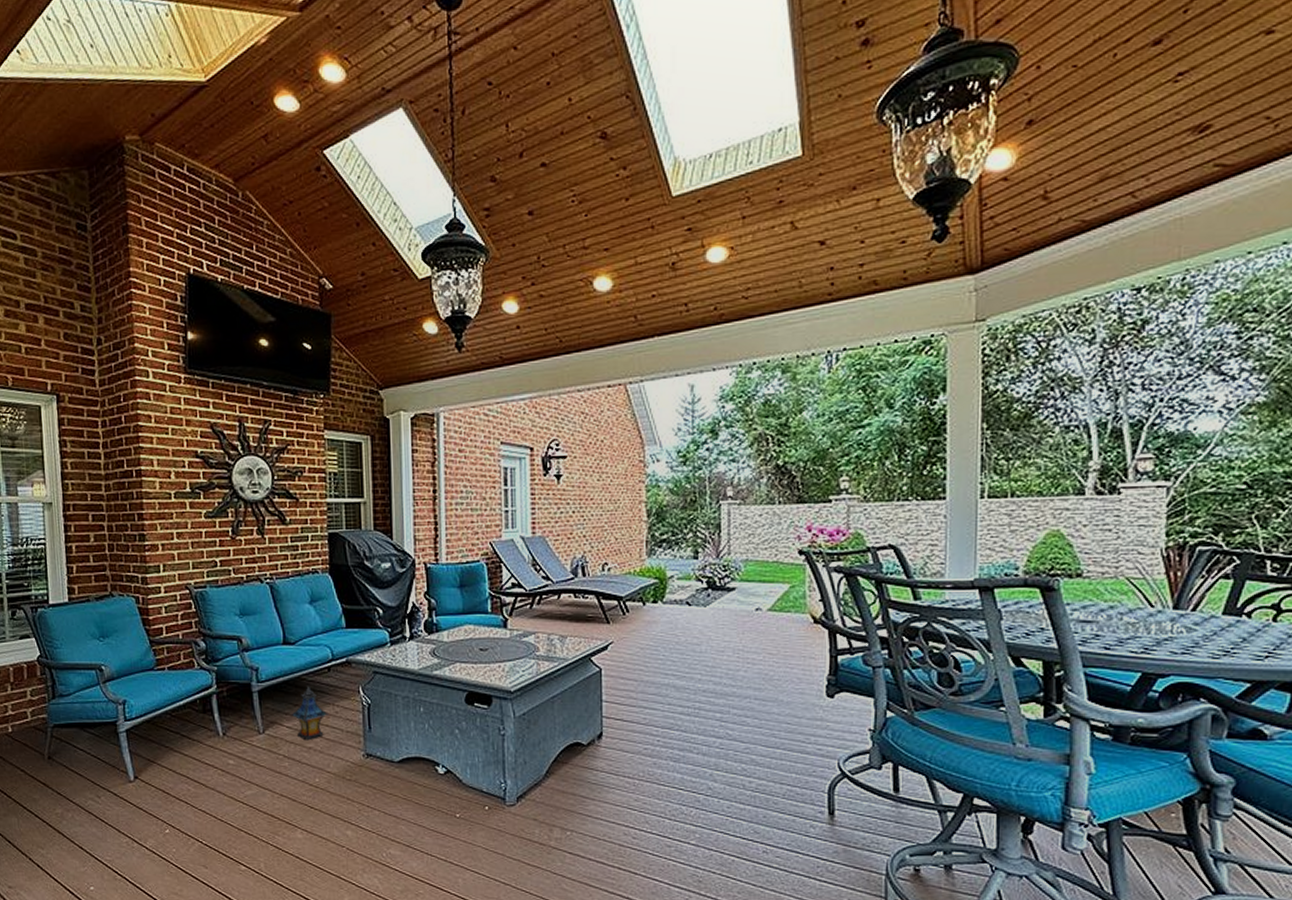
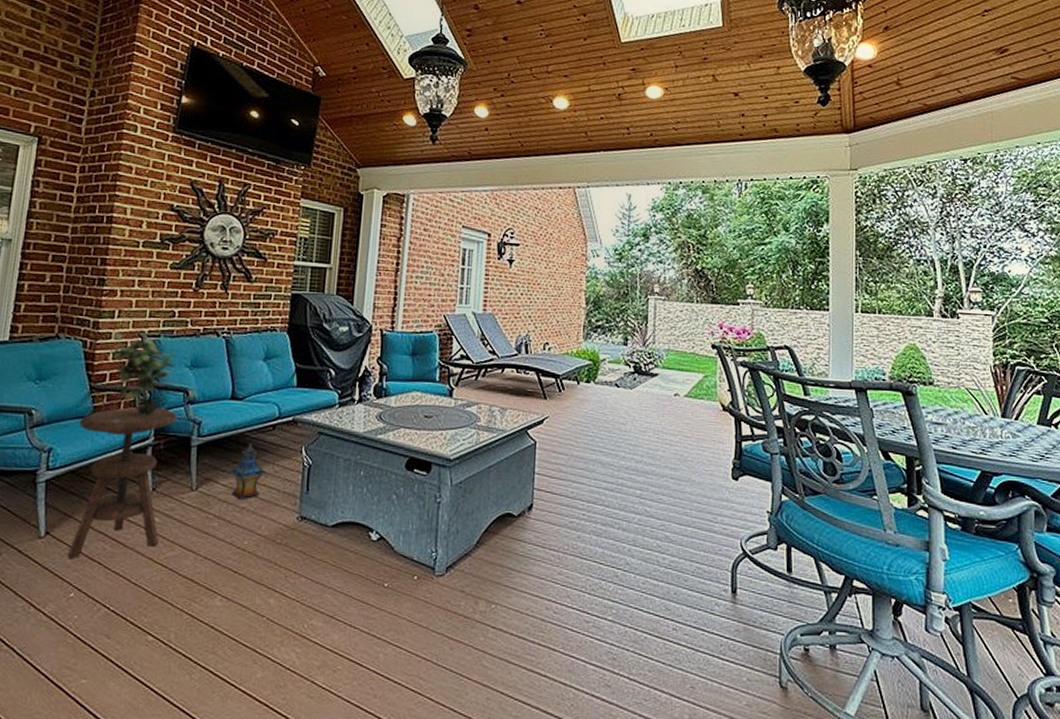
side table: none [146,657,236,799] -> present [67,407,178,558]
potted plant: none [161,585,225,665] -> present [112,332,175,416]

